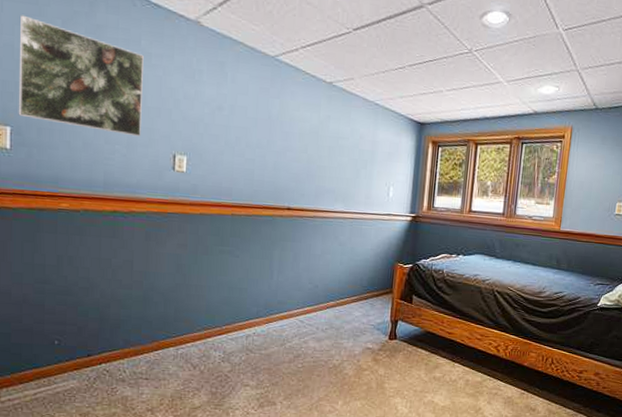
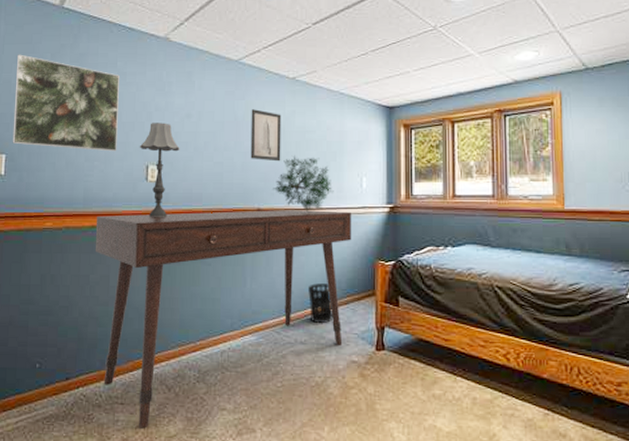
desk: none [117,201,377,401] -> present [95,210,351,429]
table lamp: none [165,111,210,208] -> present [139,123,180,217]
wall art: none [283,109,316,164] -> present [250,109,282,162]
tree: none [304,159,362,216] -> present [273,155,334,213]
wastebasket: none [332,280,353,315] -> present [308,283,332,323]

